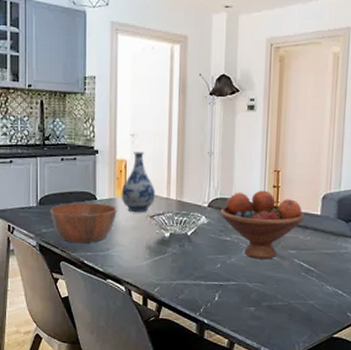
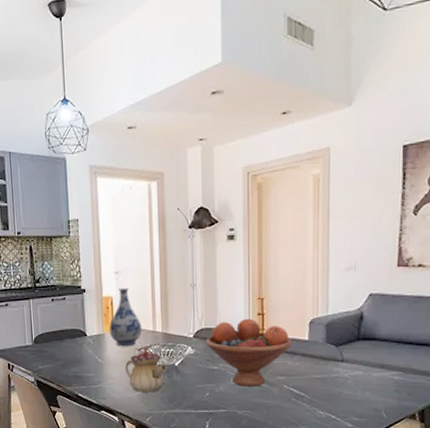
bowl: present [51,203,117,244] -> none [45,340,106,378]
teapot: none [136,213,180,262] -> present [125,346,168,392]

